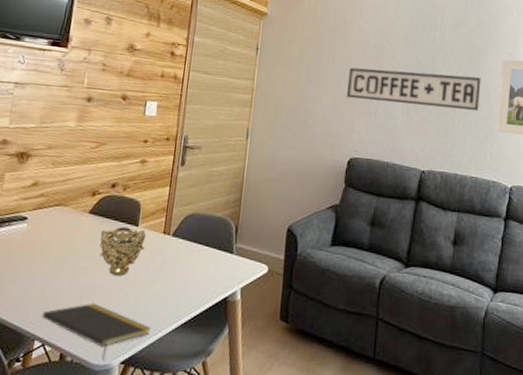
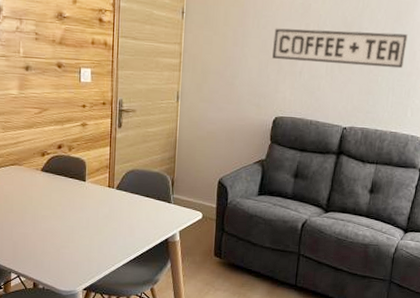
notepad: present [42,303,151,360] -> none [14,244,105,288]
decorative bowl: present [100,227,147,276] -> none [54,182,94,222]

